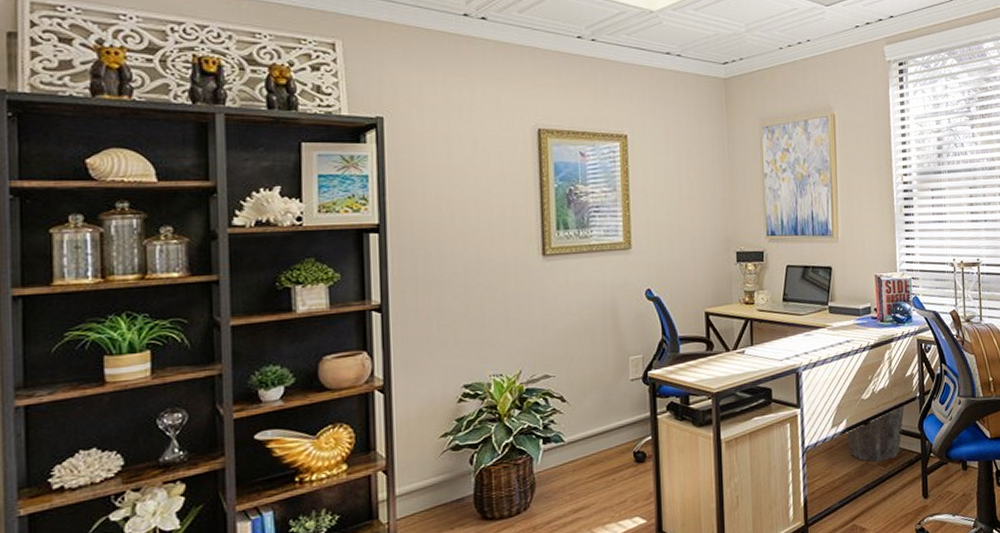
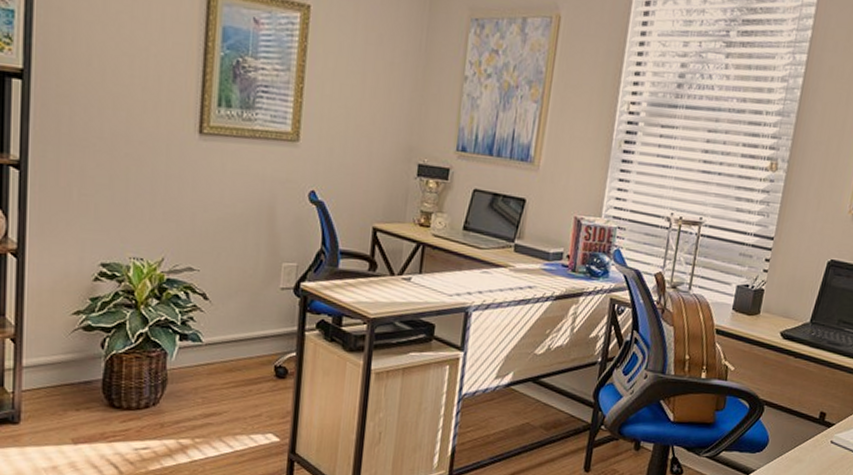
waste bin: present [845,405,905,463] -> none [510,368,582,425]

